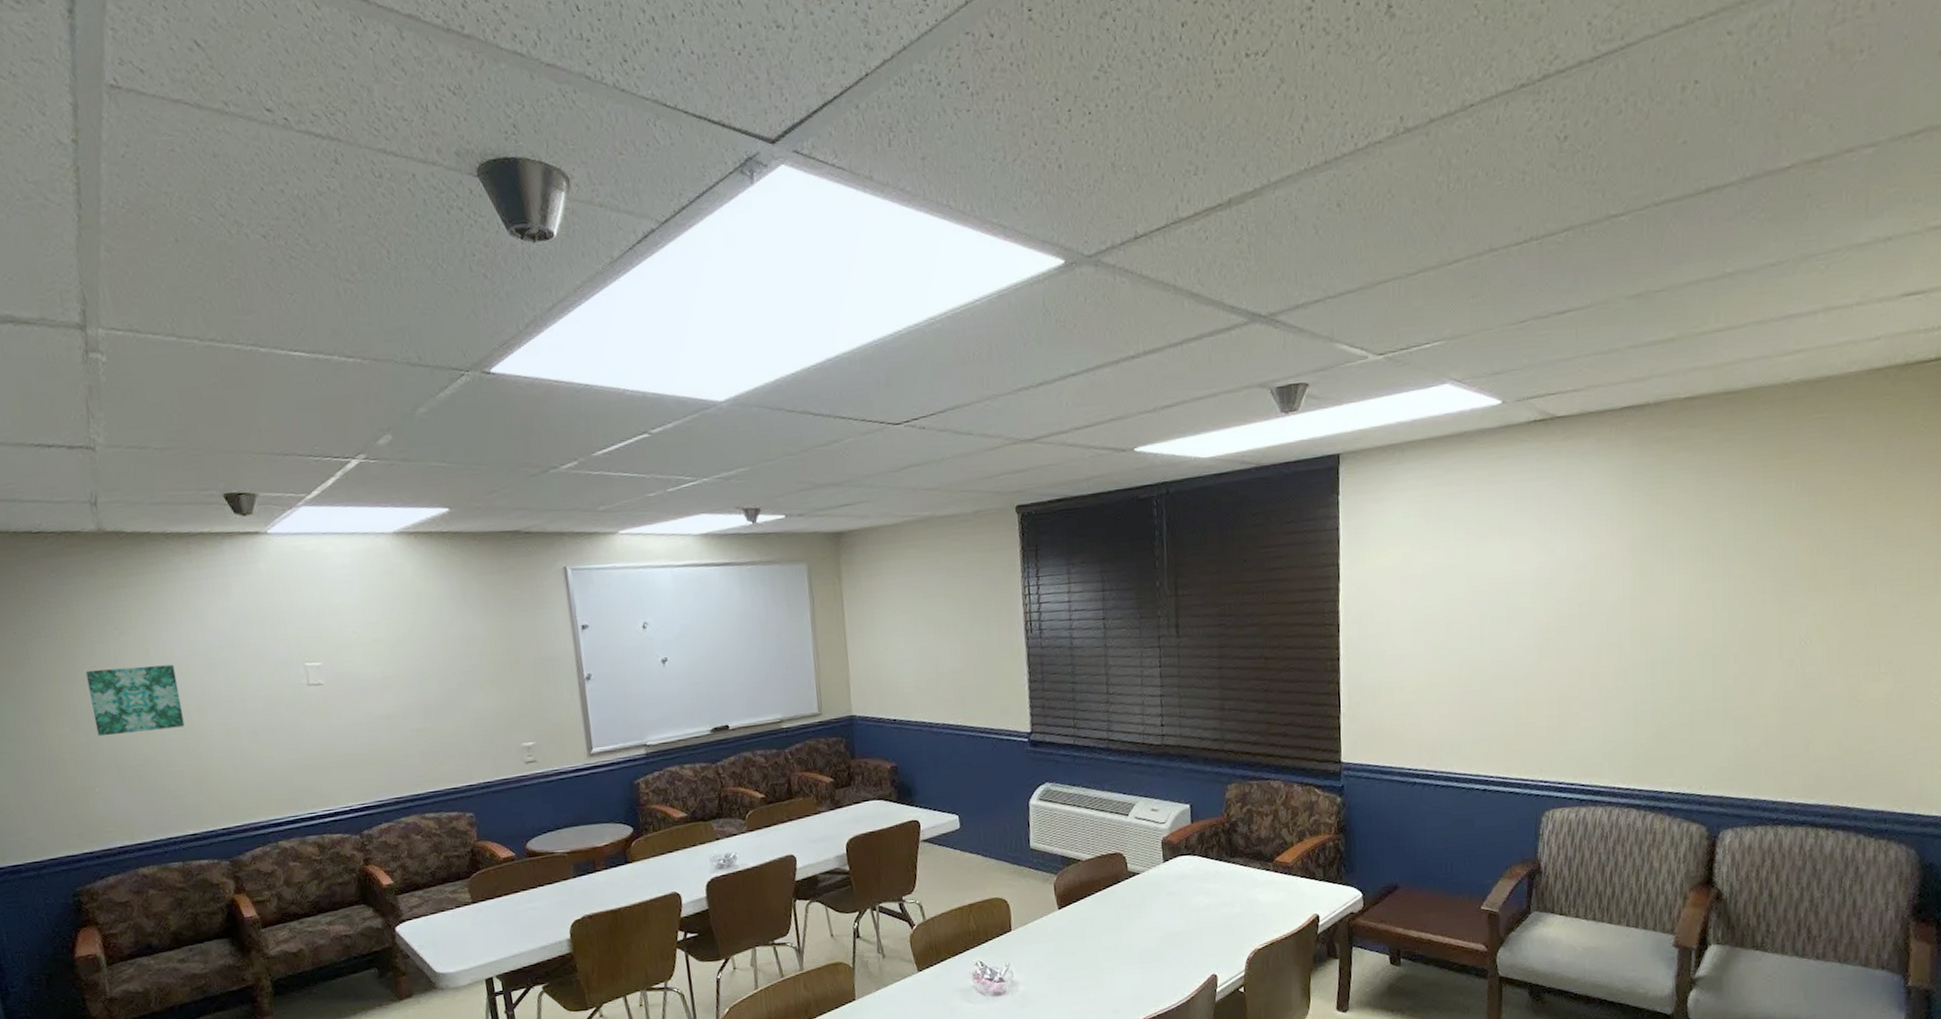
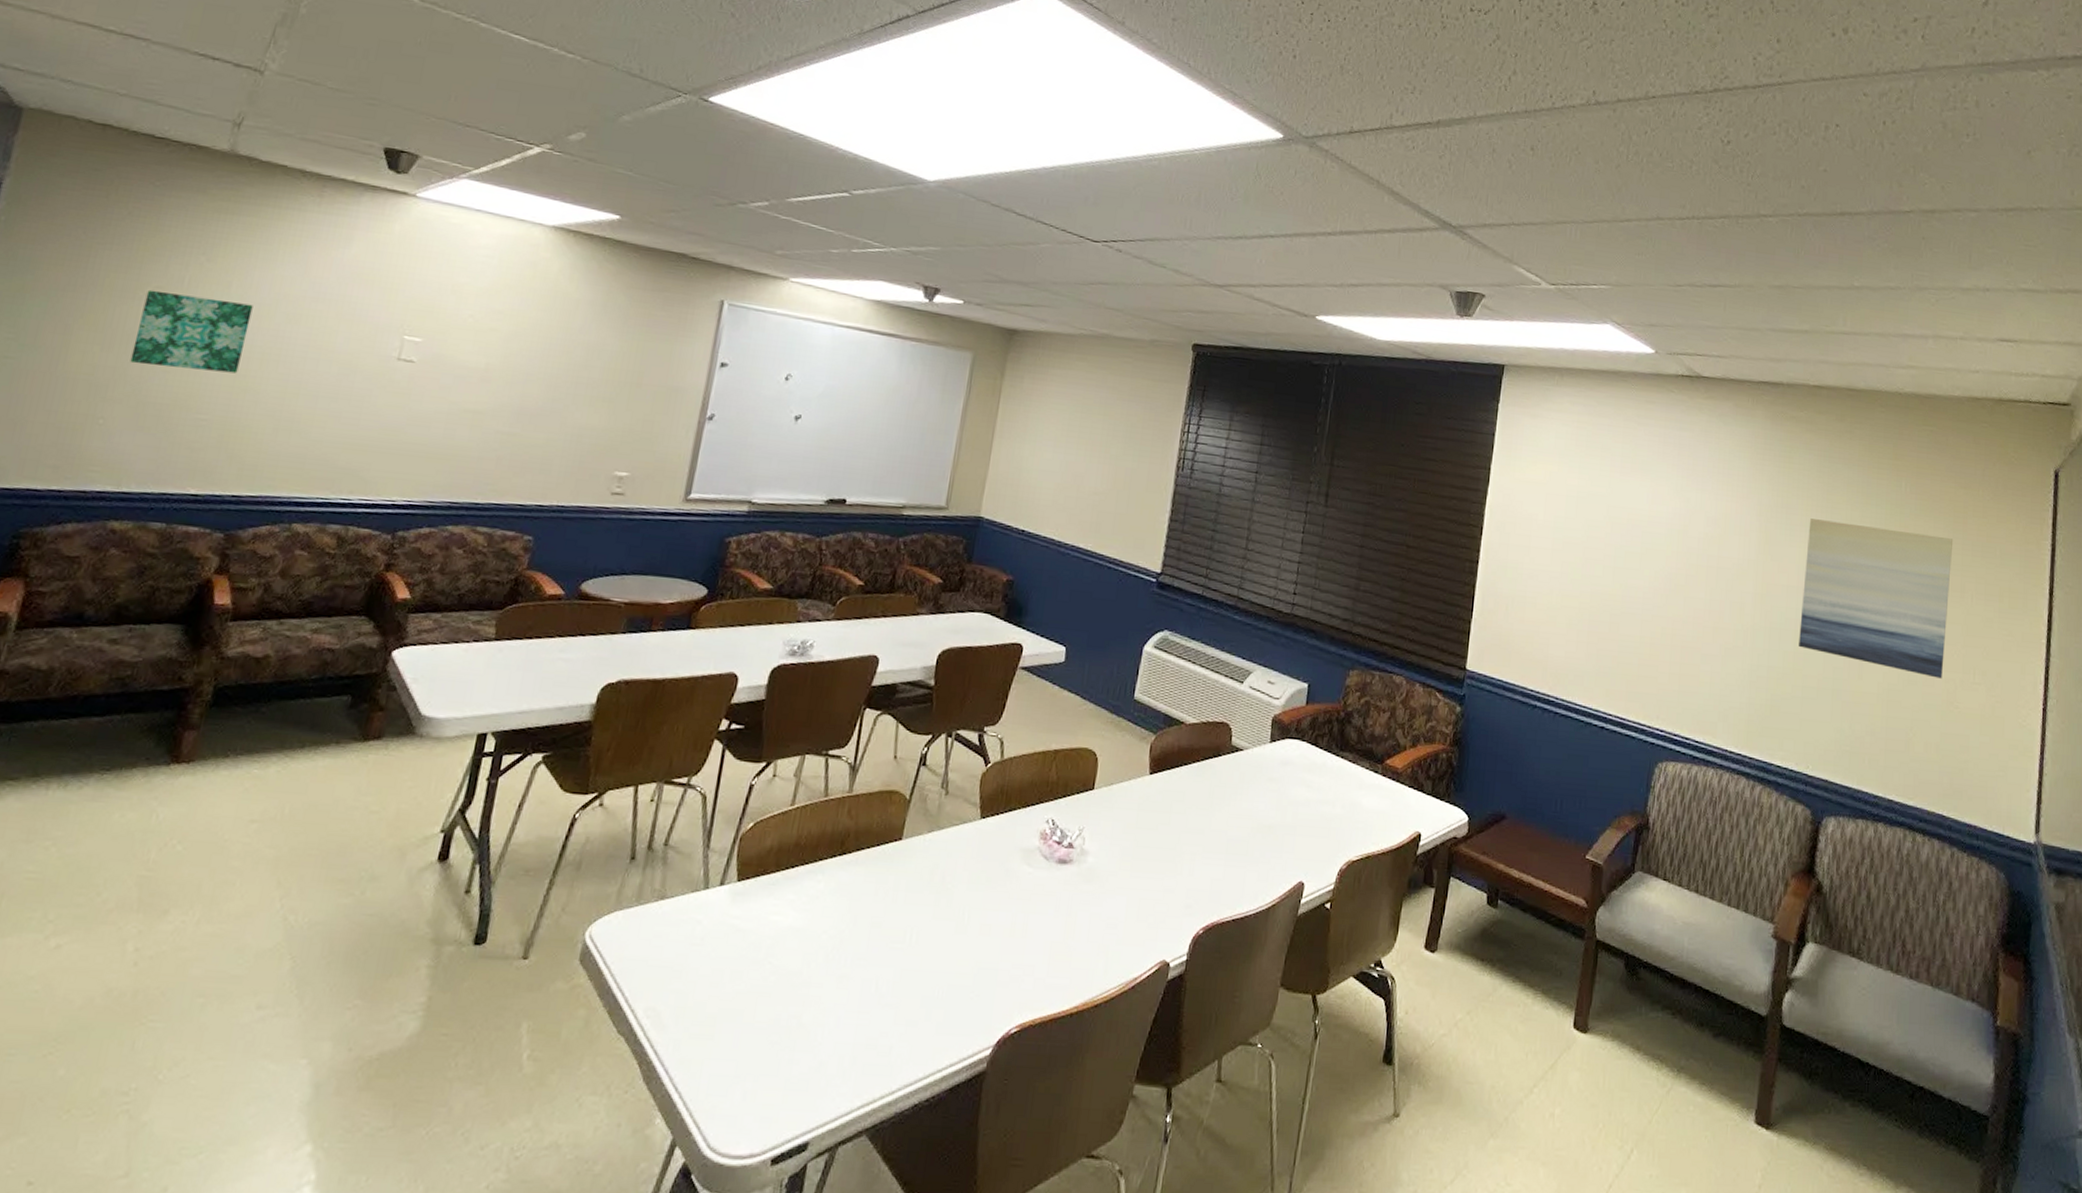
wall art: none [1684,530,1853,677] -> present [1799,518,1954,679]

